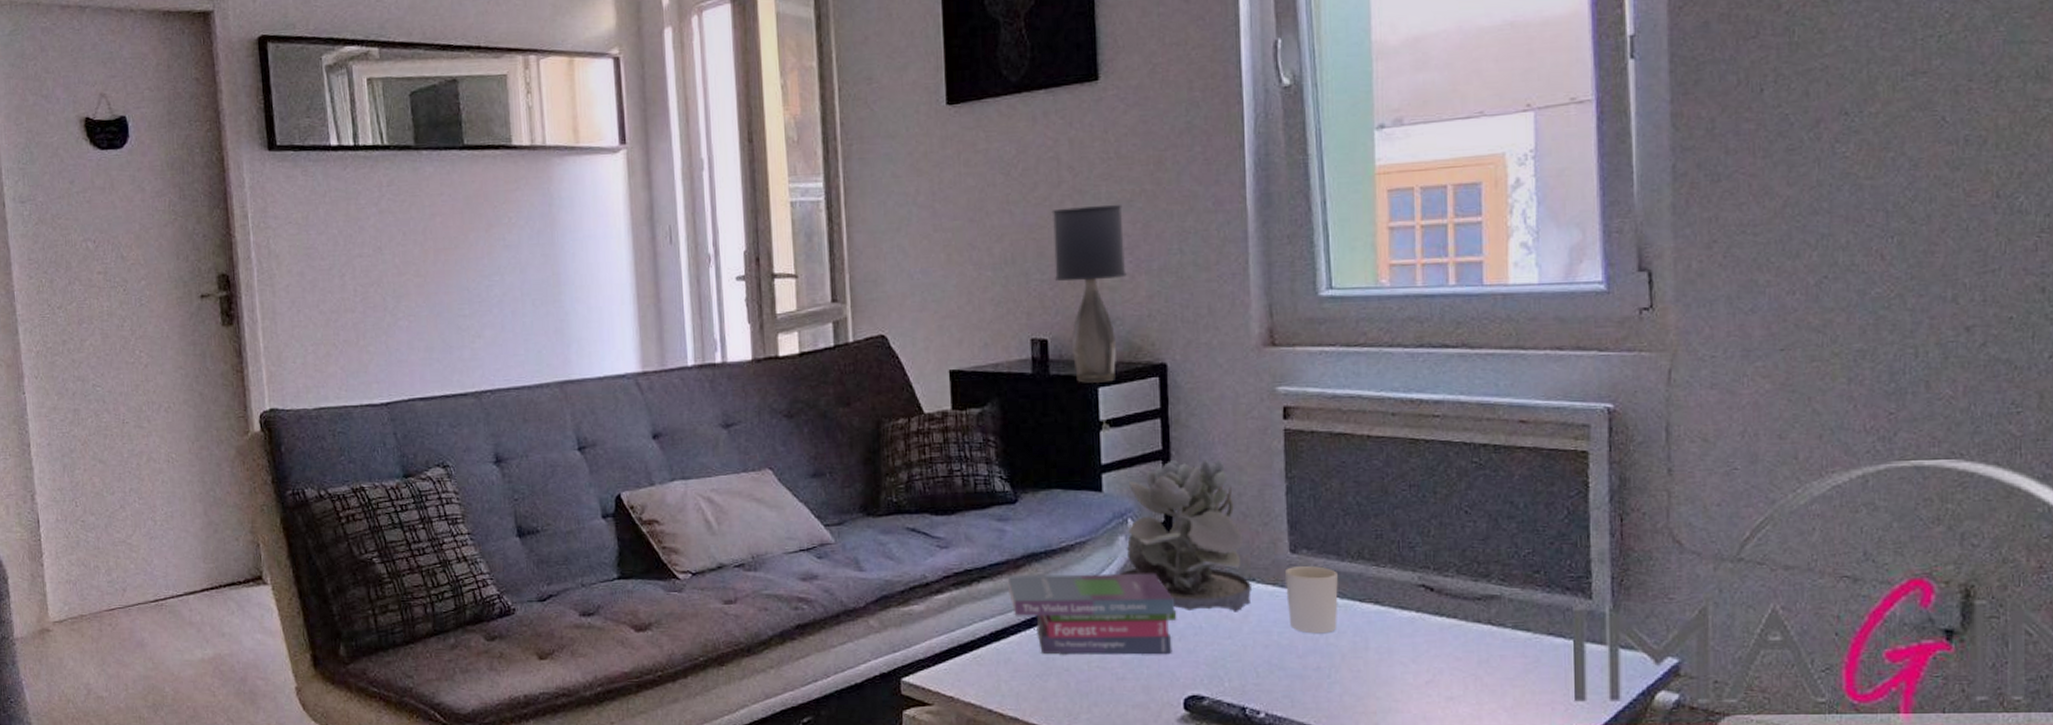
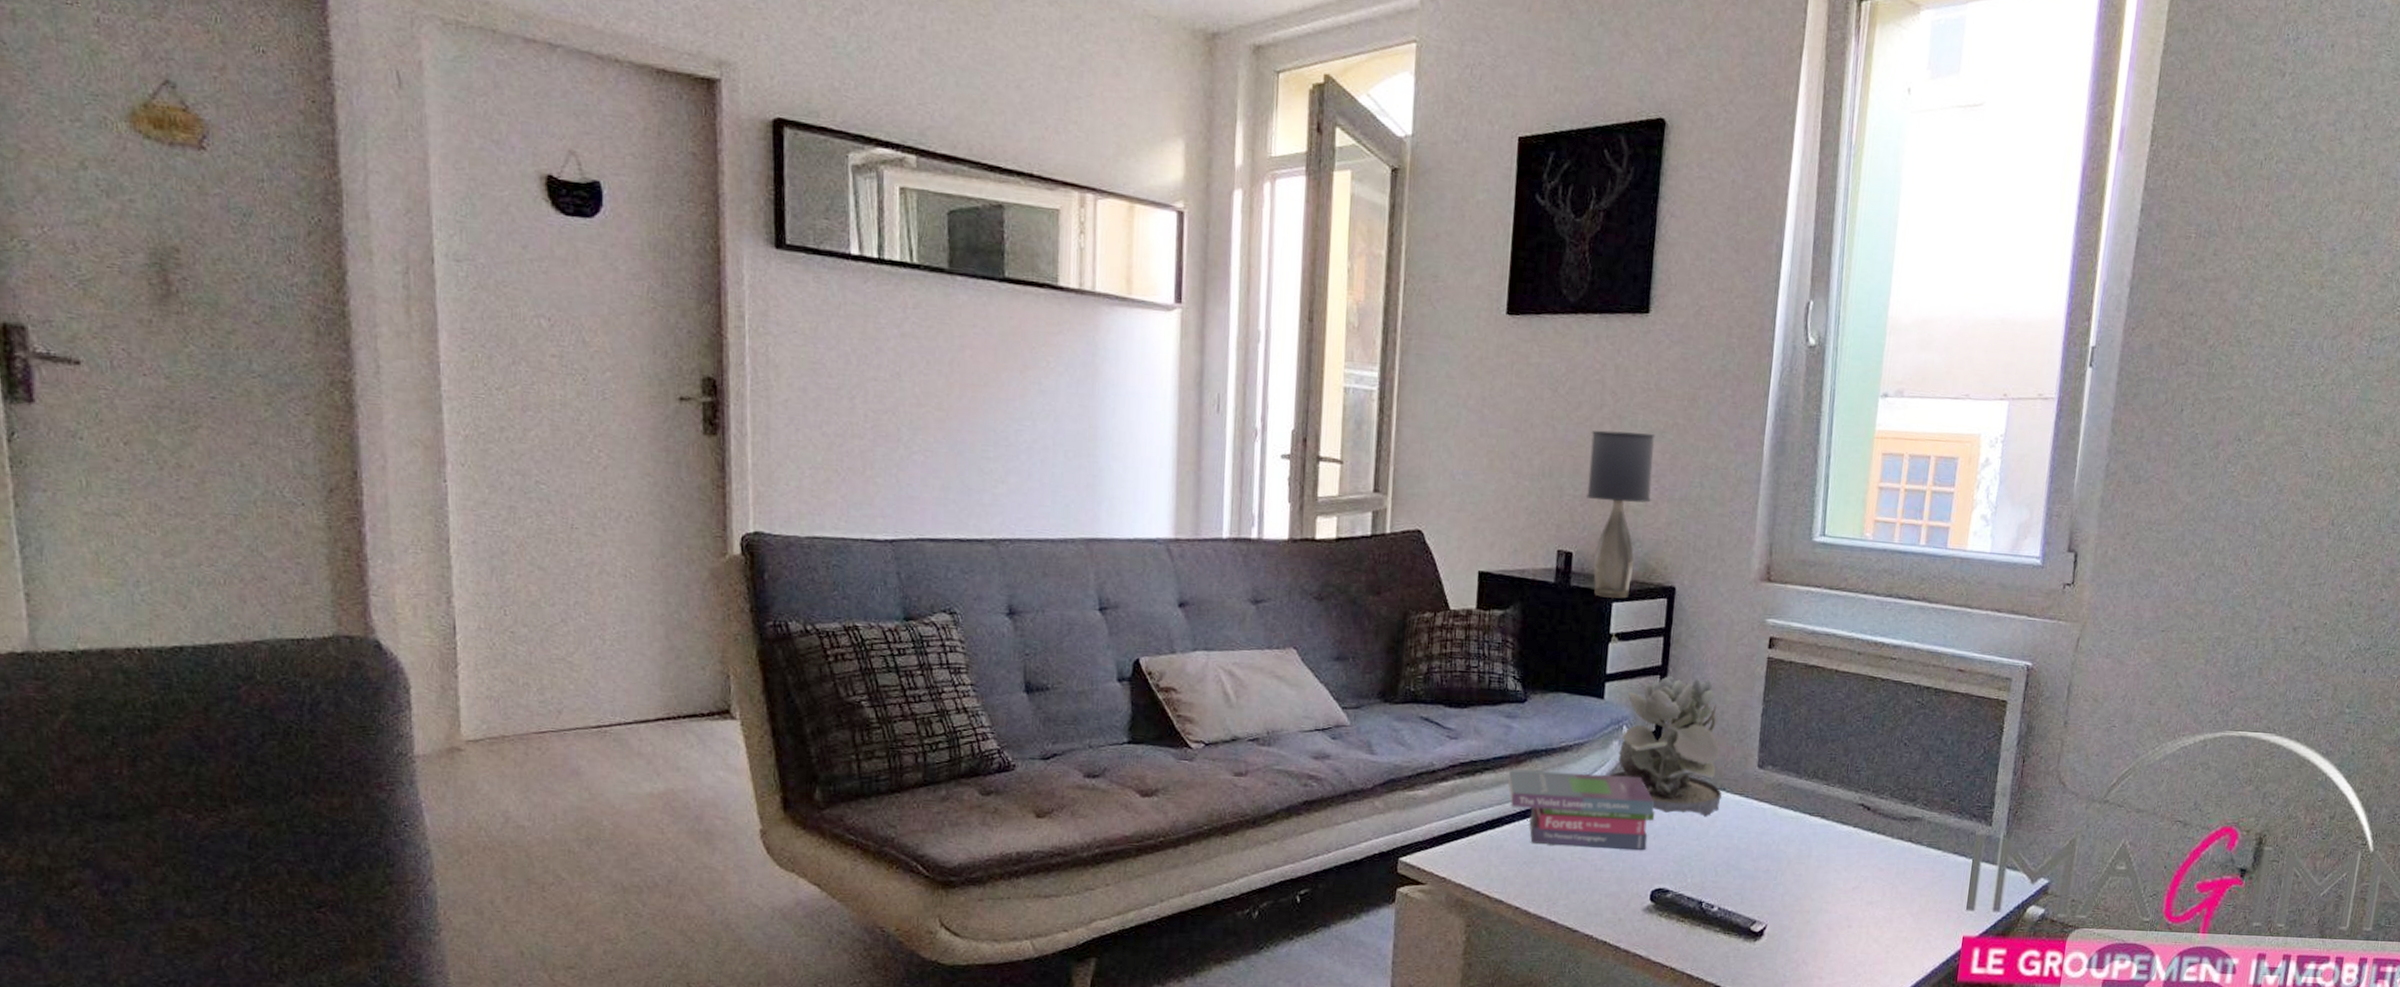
mug: present [1284,566,1338,634] -> none [1749,780,1795,841]

